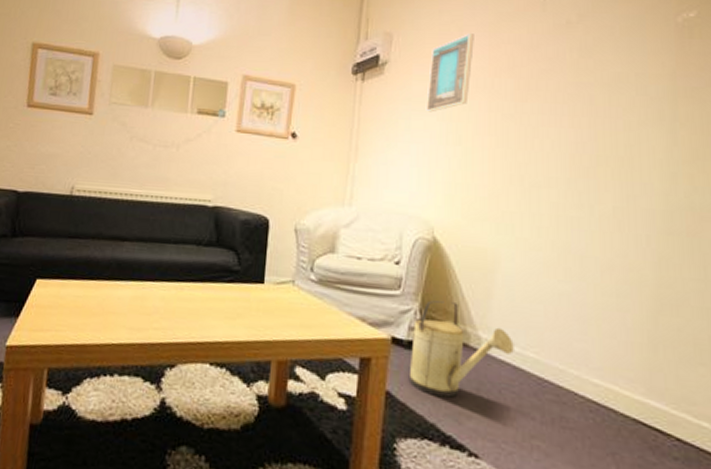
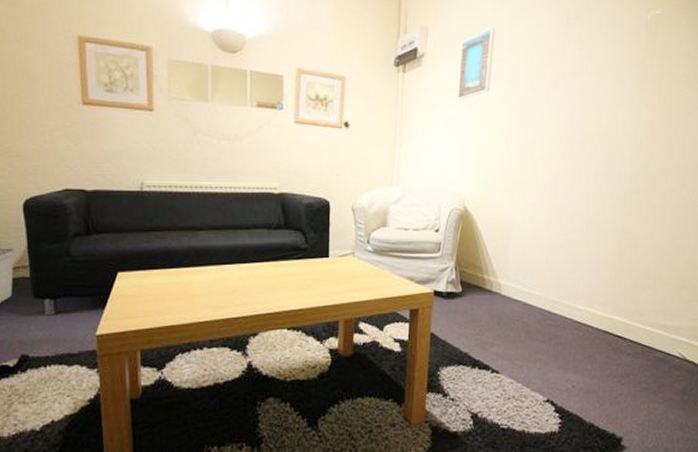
watering can: present [408,300,514,398] -> none [447,257,524,332]

